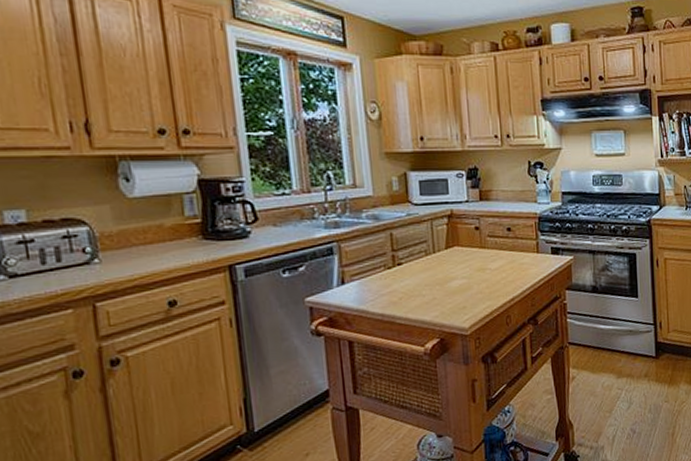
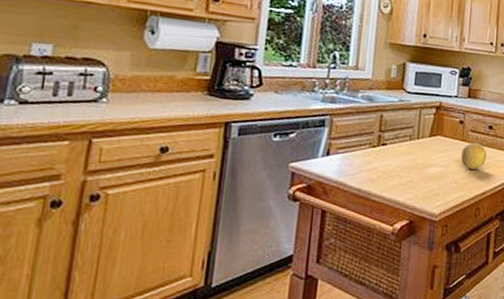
fruit: none [482,248,509,277] -> present [461,142,487,169]

